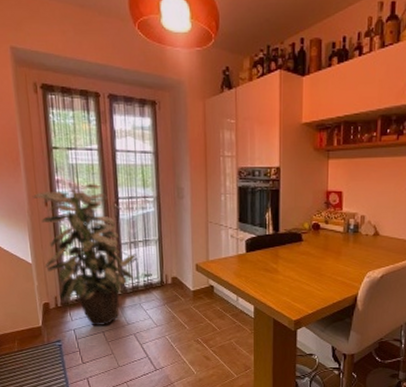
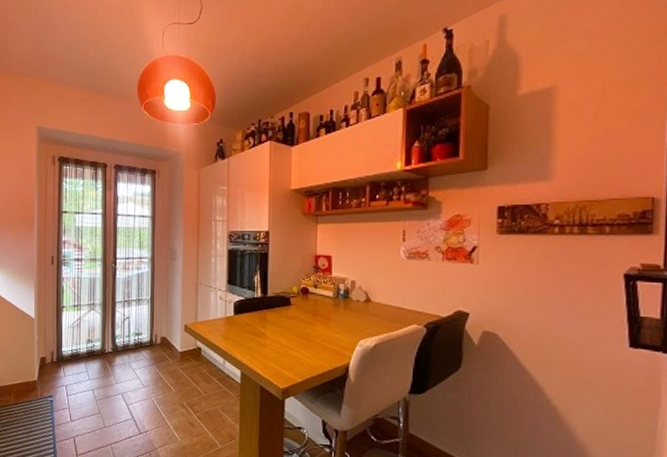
indoor plant: present [32,184,137,326] -> none [41,245,129,384]

